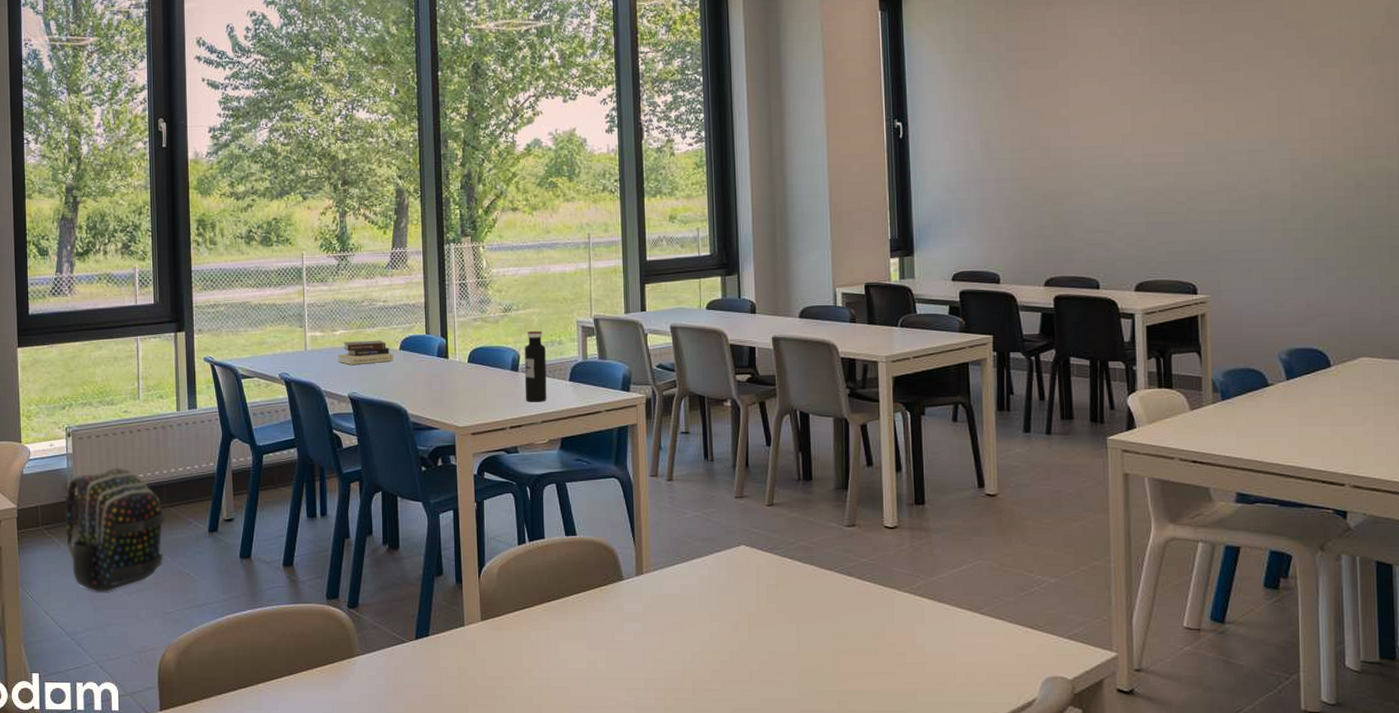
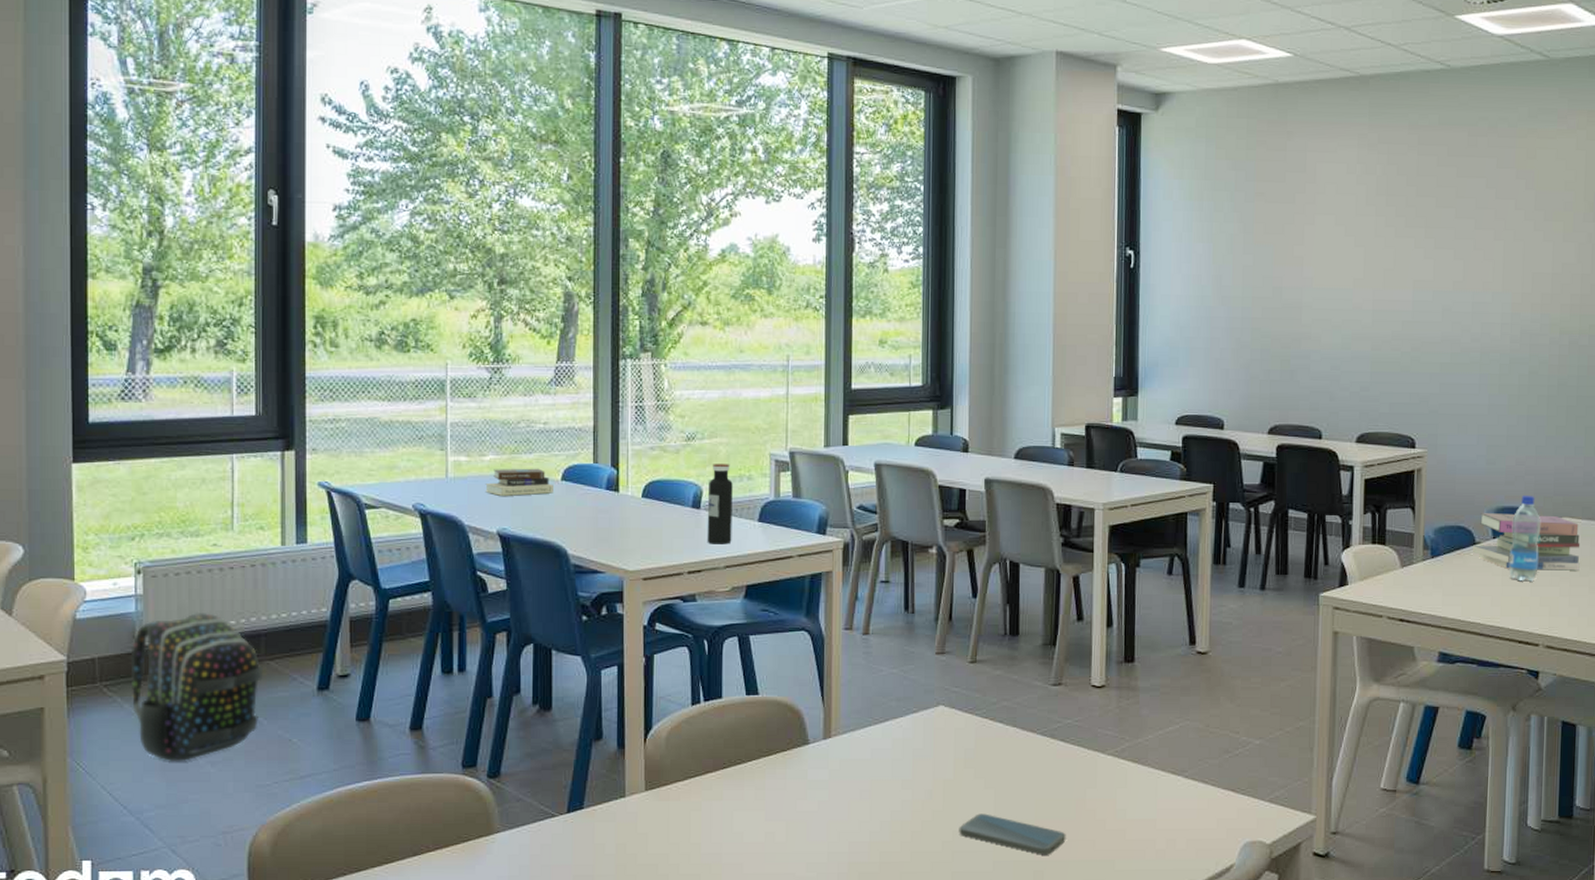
smartphone: none [765,646,868,686] -> present [959,813,1066,855]
books: none [1265,355,1384,410] -> present [1472,513,1581,571]
bottle: none [1306,337,1338,422] -> present [1509,496,1541,582]

